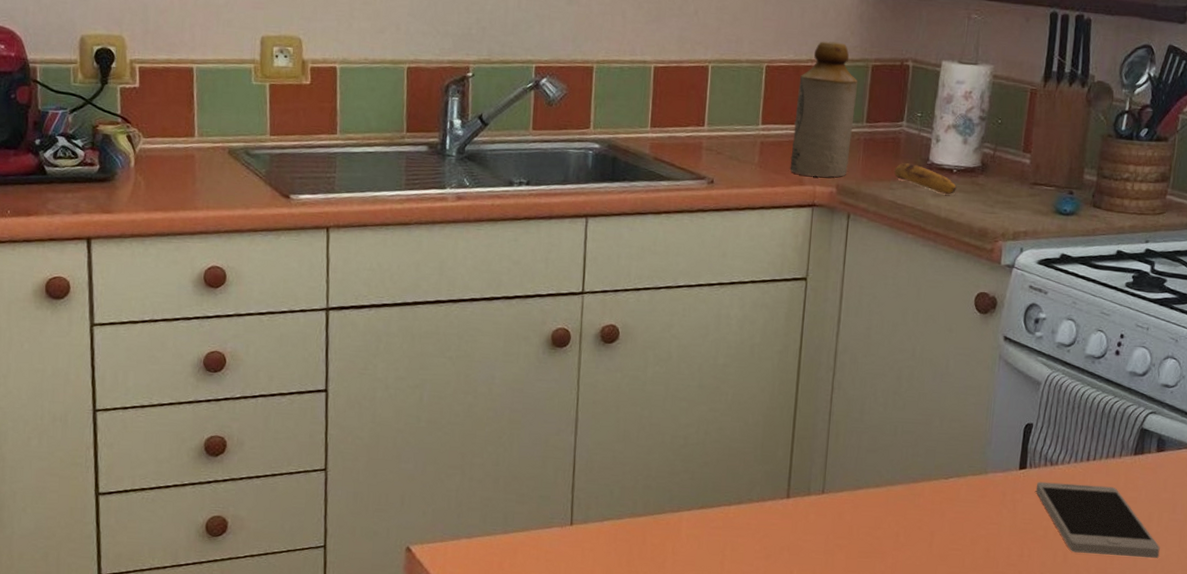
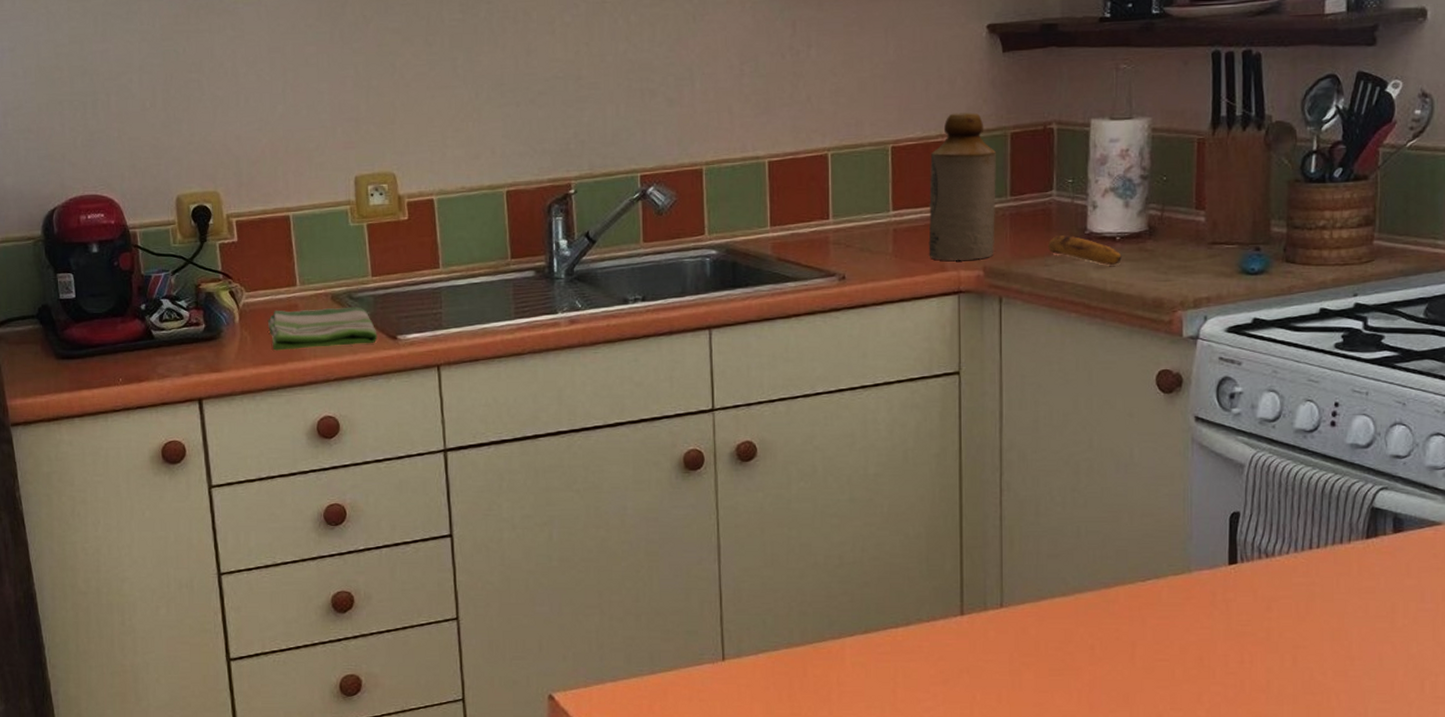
dish towel: none [162,158,271,201] -> present [267,306,378,351]
smartphone: present [1035,481,1160,559] -> none [1251,576,1410,656]

